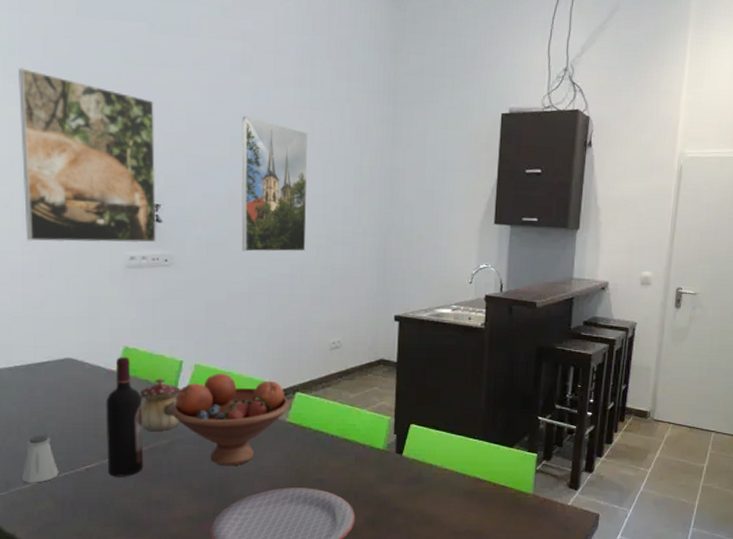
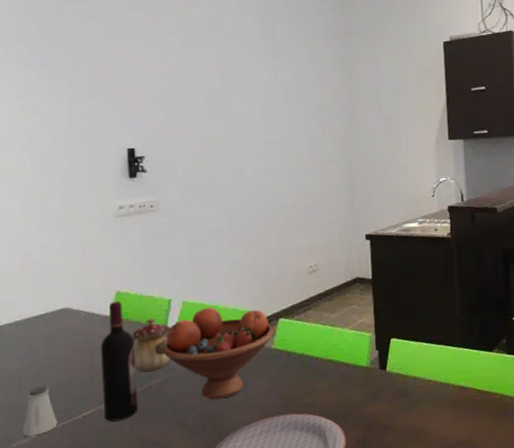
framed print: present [18,68,157,243] -> none [17,52,143,203]
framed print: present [241,116,308,252] -> none [213,70,278,190]

